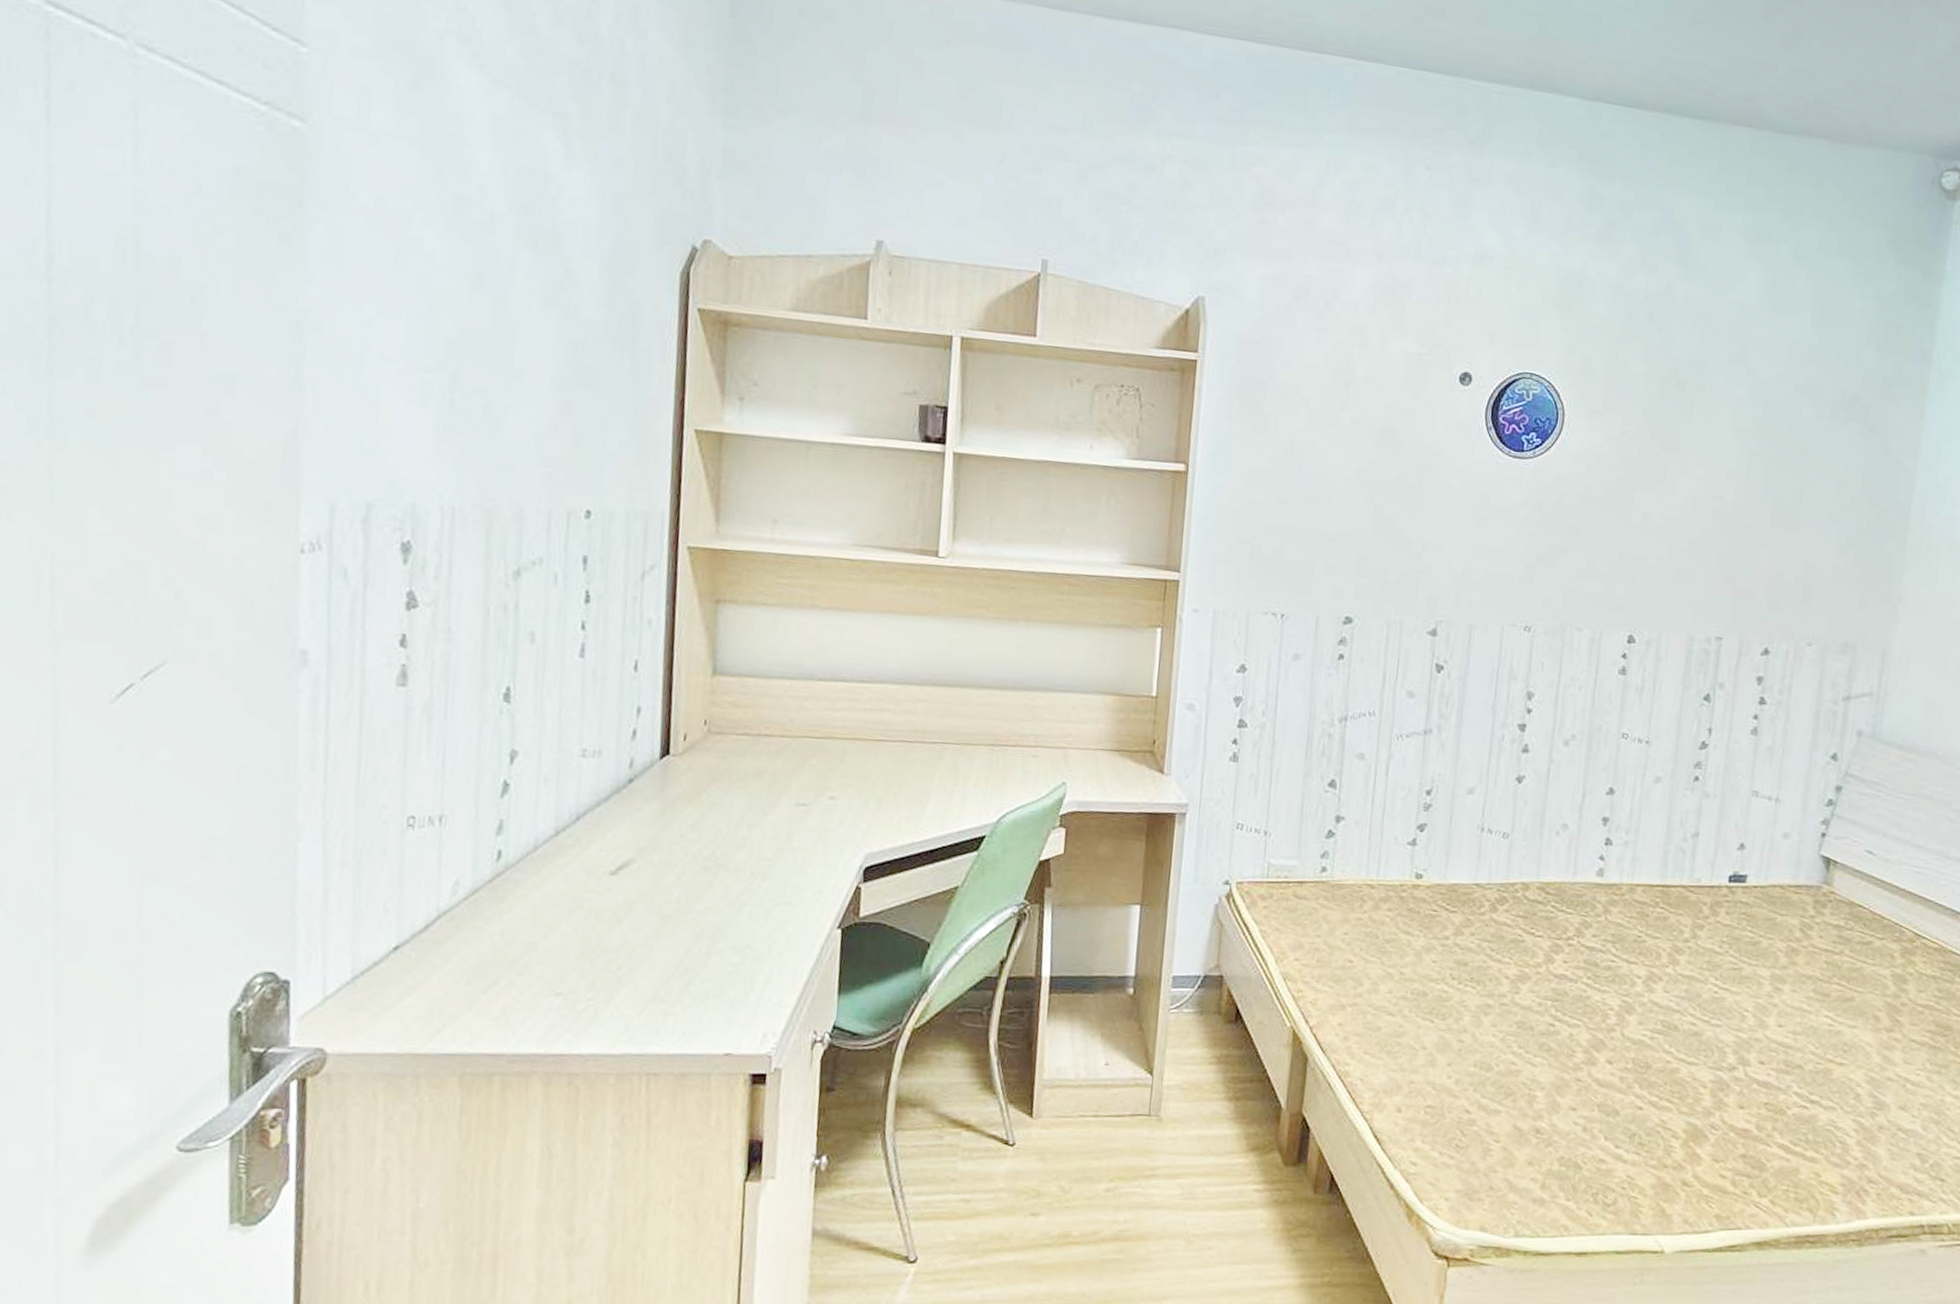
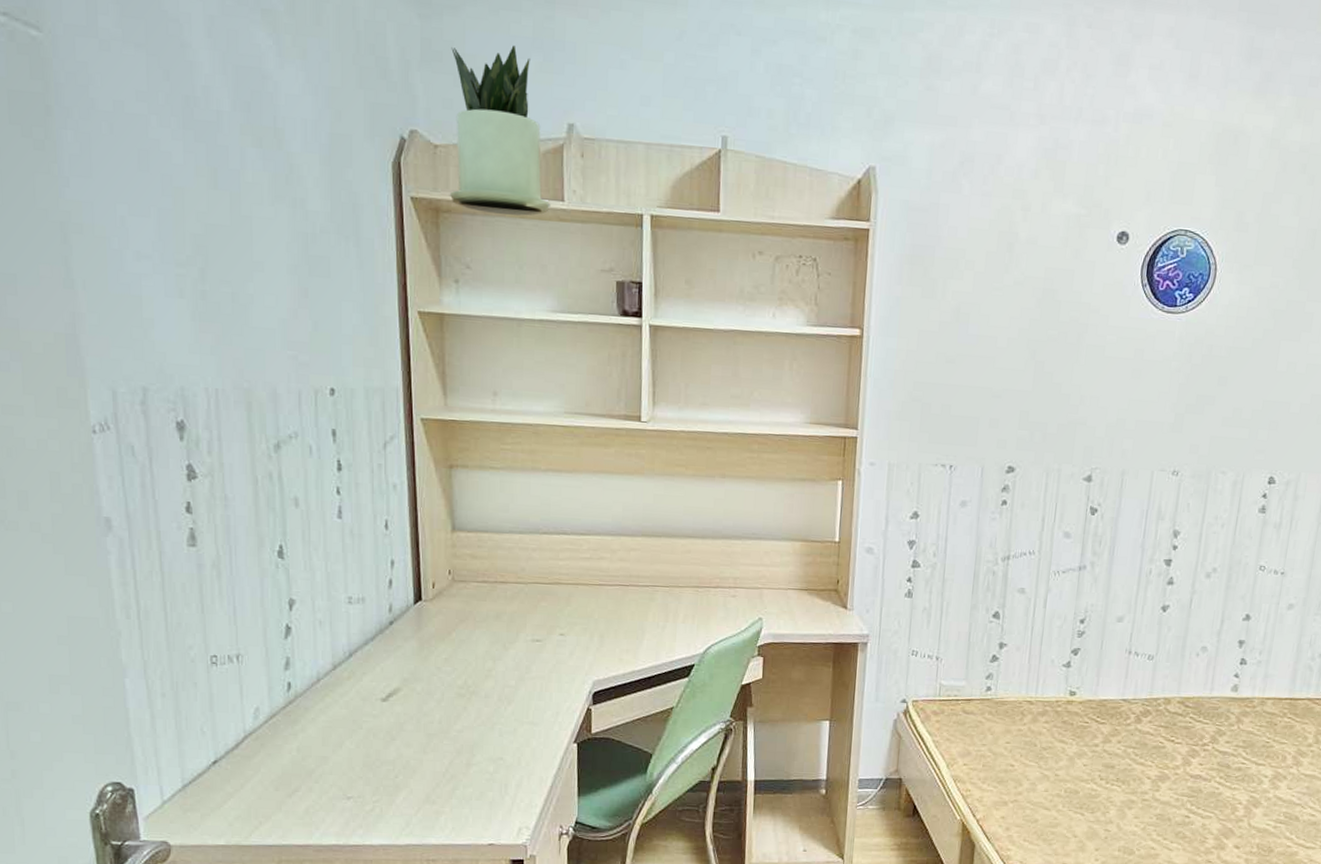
planter: none [740,159,852,333] -> present [449,45,551,216]

